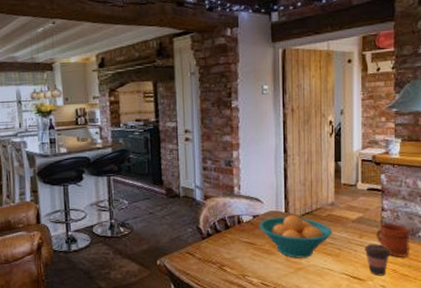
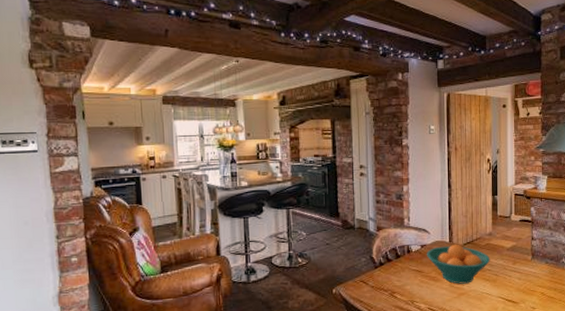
coffee cup: present [364,244,390,276] -> none [517,269,539,299]
mug: present [377,222,409,257] -> none [528,250,555,282]

